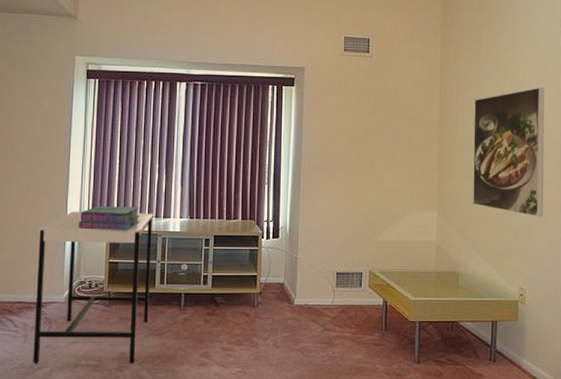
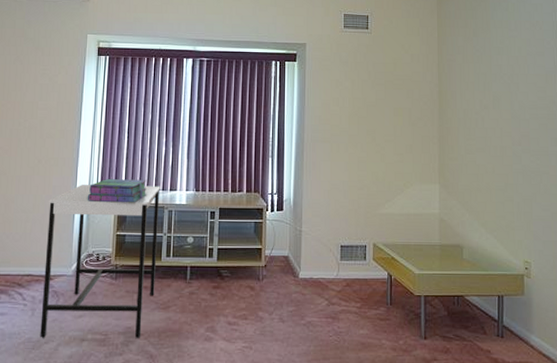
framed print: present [473,88,545,217] -> none [472,61,545,190]

